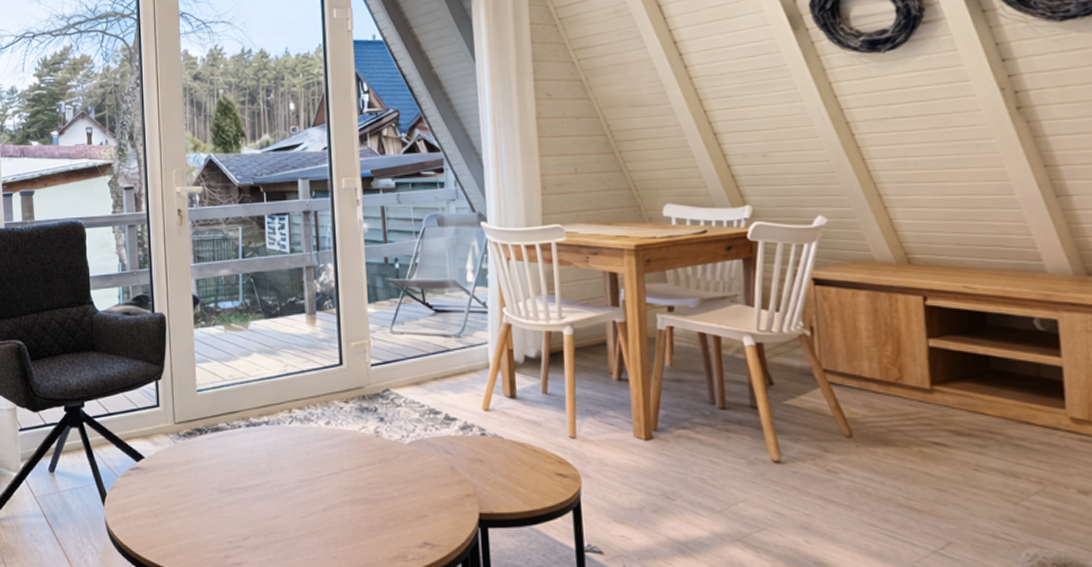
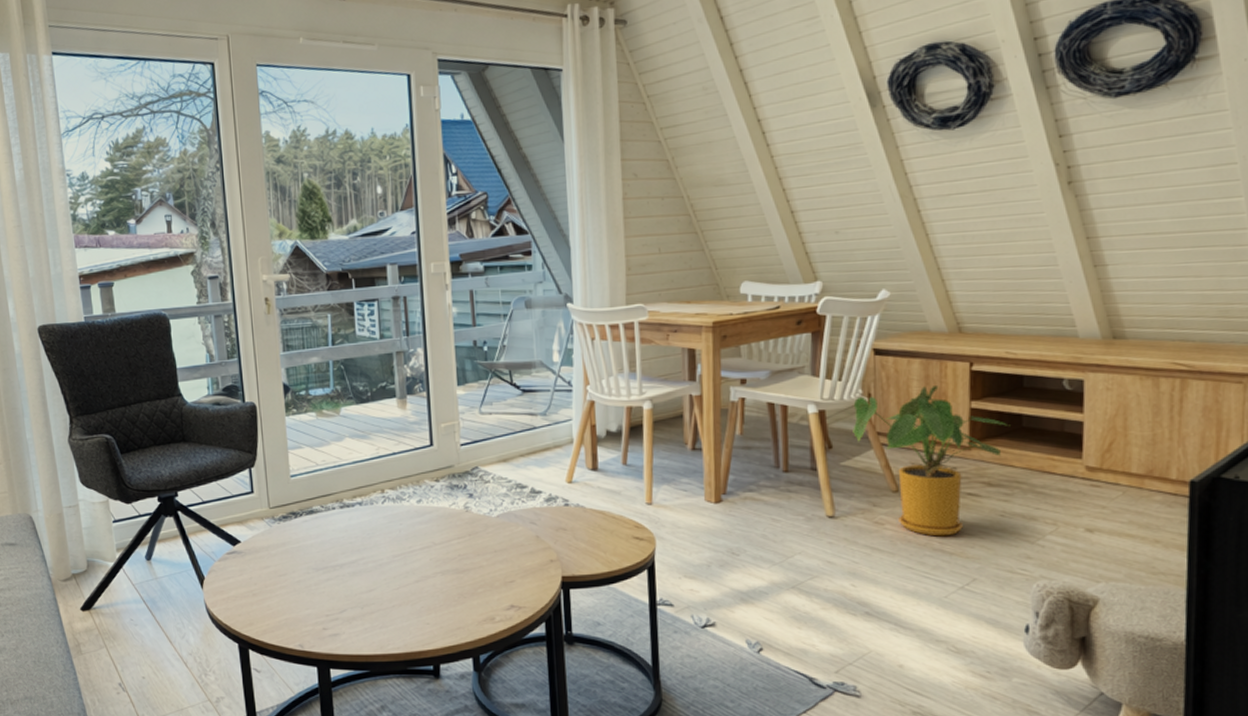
house plant: none [794,320,973,491] -> present [853,386,1007,537]

